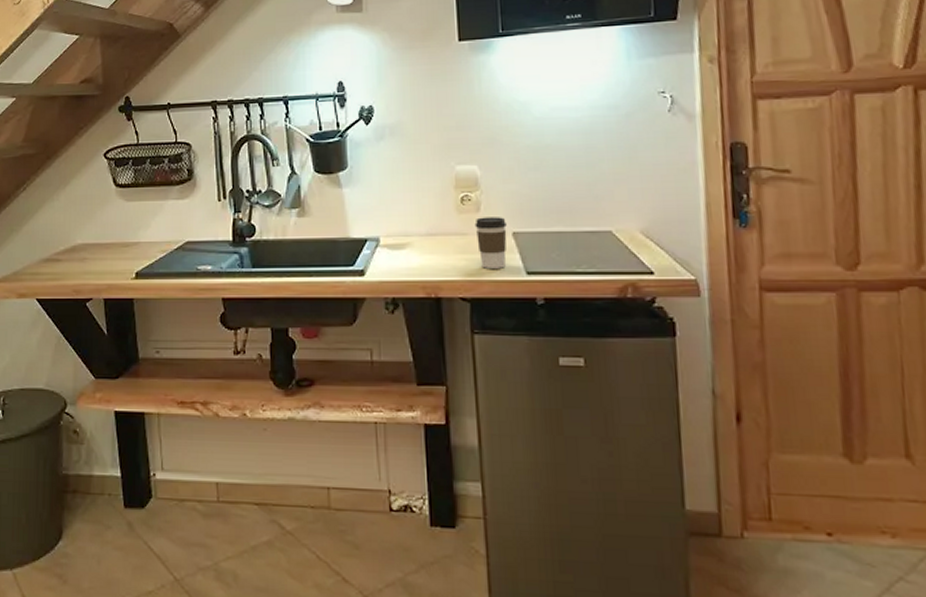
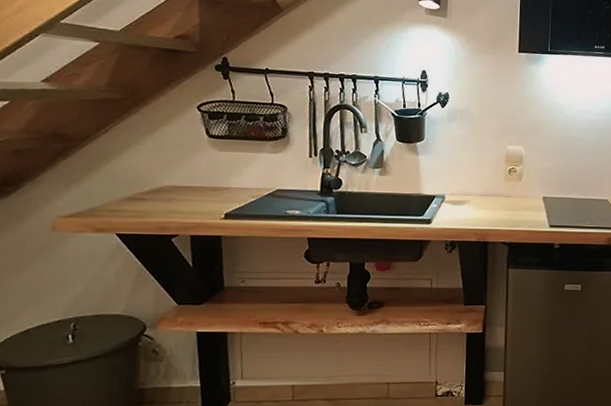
coffee cup: present [474,217,507,269] -> none [517,185,539,222]

